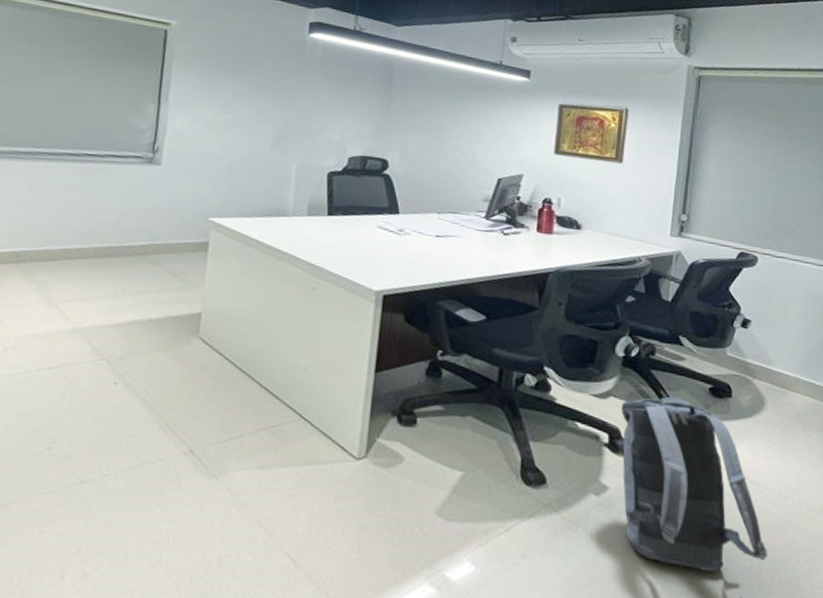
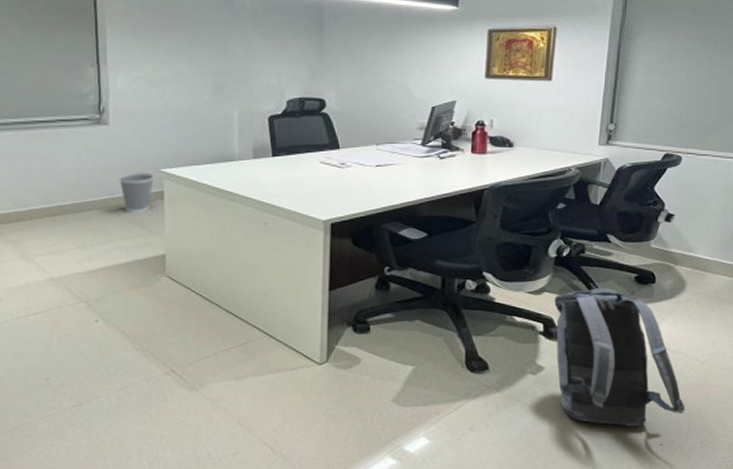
wastebasket: none [162,218,201,264] -> present [118,172,154,213]

